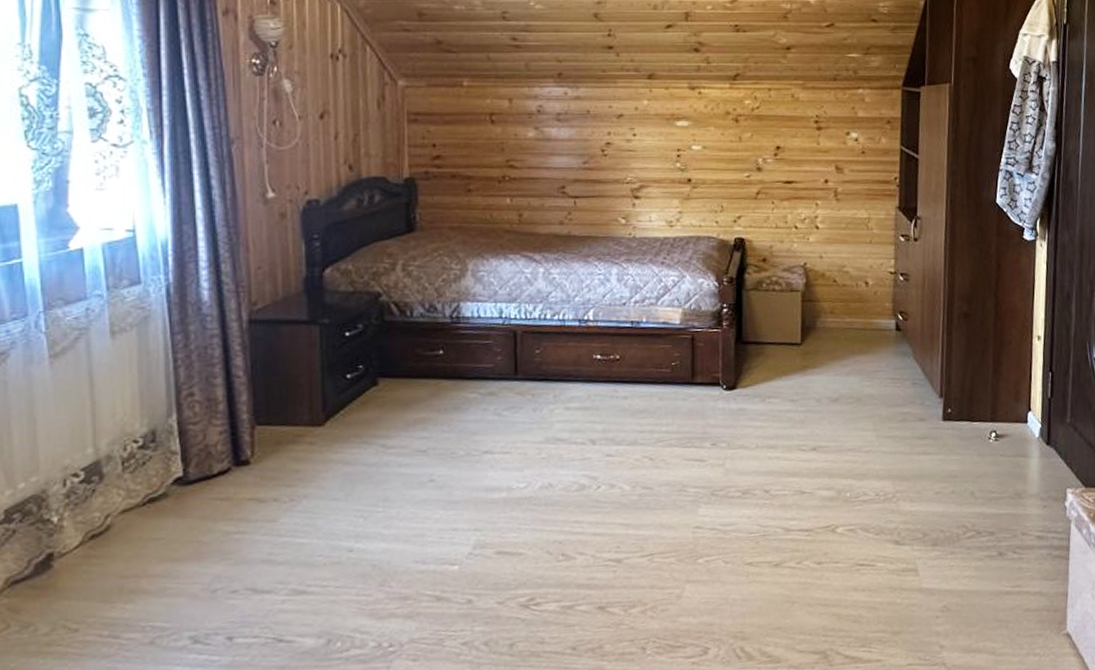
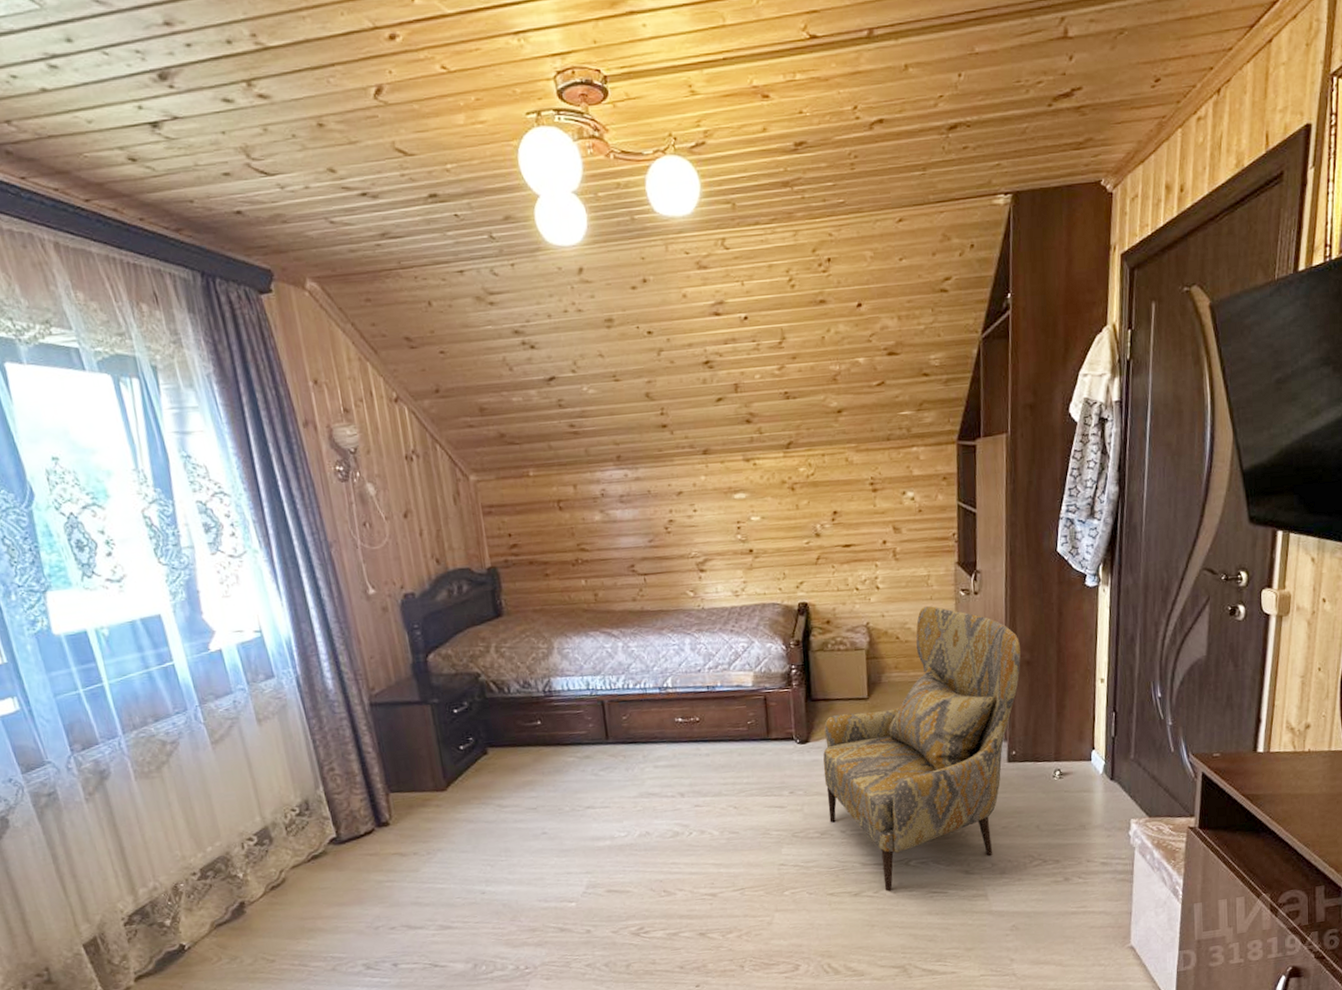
armchair: none [749,250,959,563] -> present [822,606,1021,892]

